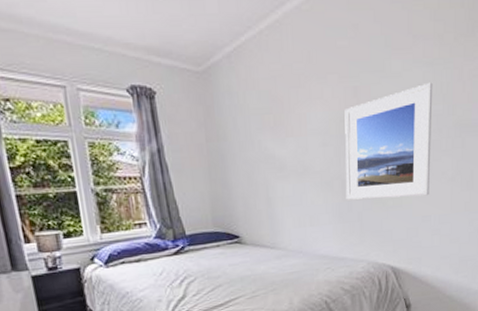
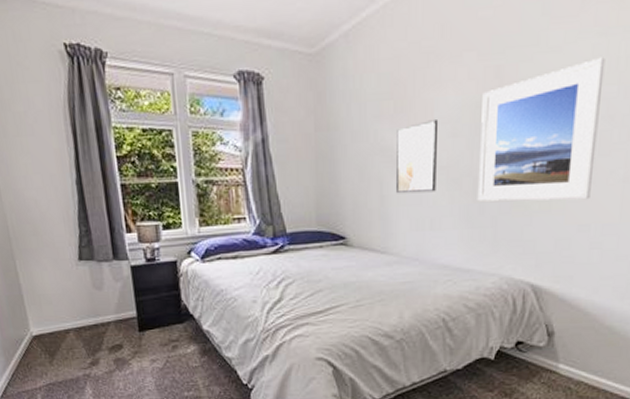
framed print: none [277,130,313,196] -> present [395,118,439,194]

